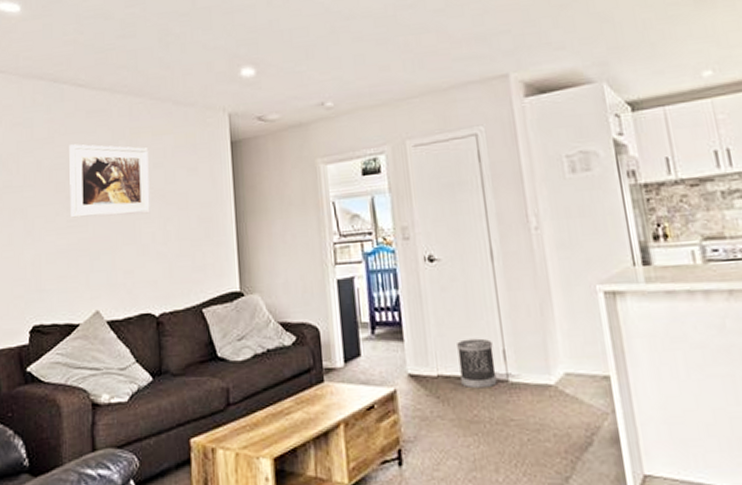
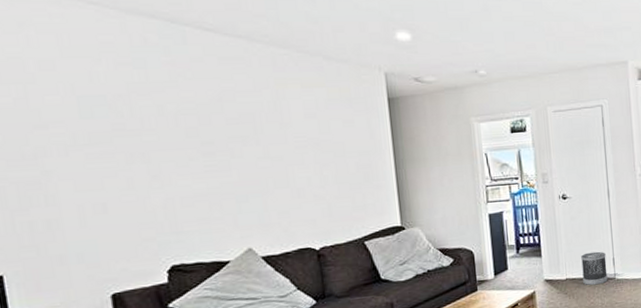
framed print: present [69,144,151,218] -> none [199,90,304,163]

